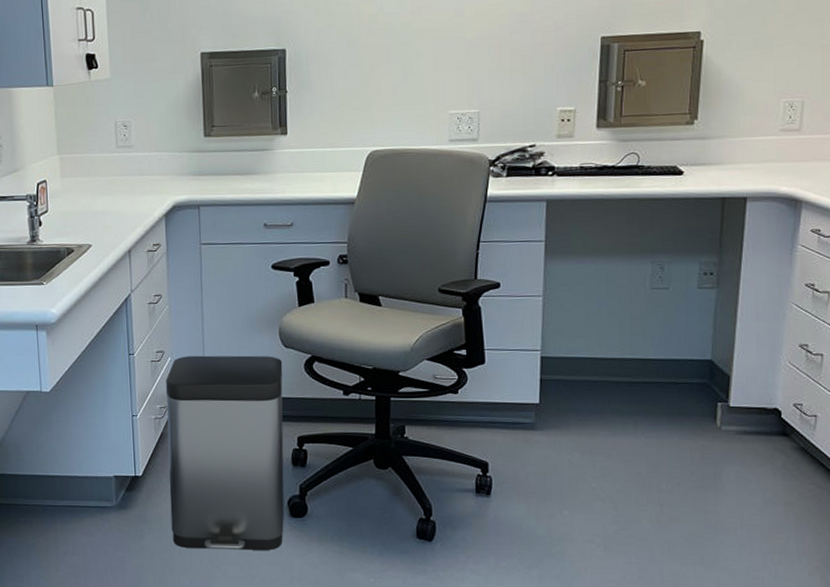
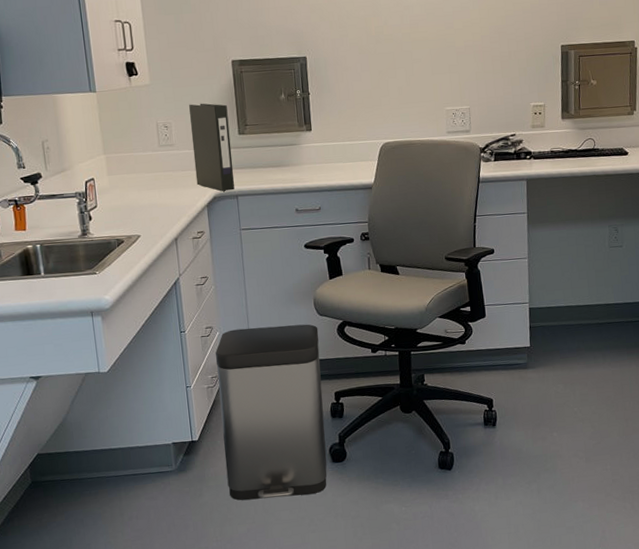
binder: none [151,100,197,200] -> present [189,103,235,192]

